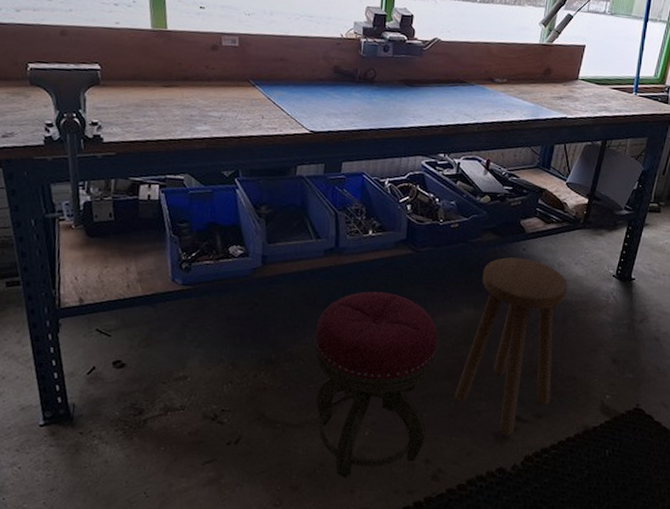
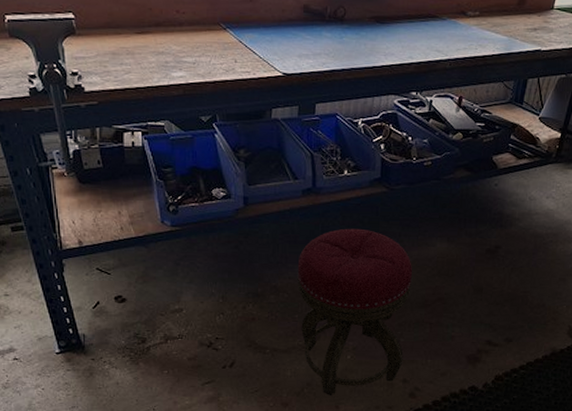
stool: present [455,257,568,436] -> none [430,193,539,358]

